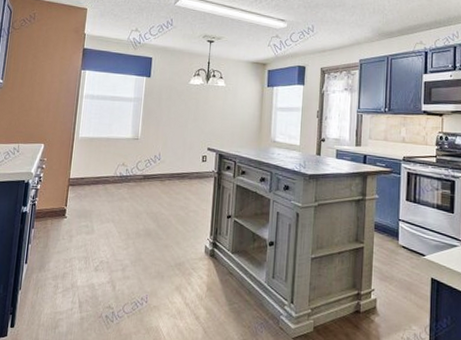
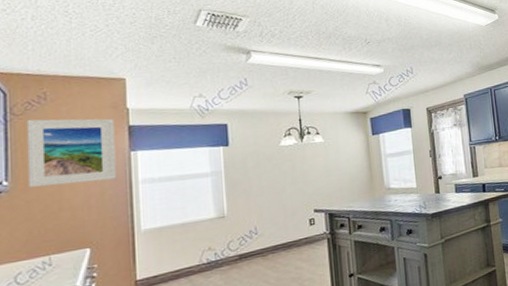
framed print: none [14,33,75,91] -> present [26,118,117,187]

